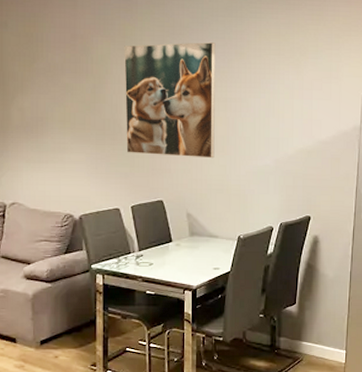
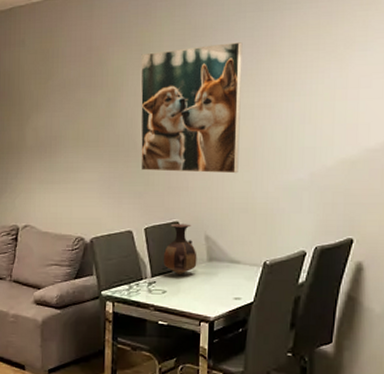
vase: none [149,202,180,249] -> present [163,224,197,275]

